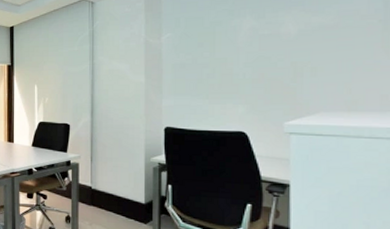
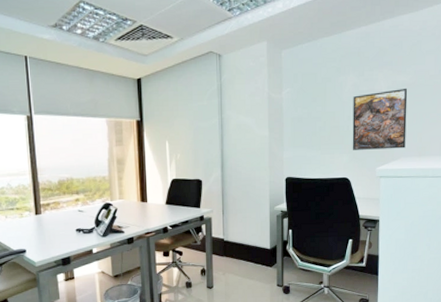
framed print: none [250,30,328,101] -> present [352,88,408,150]

